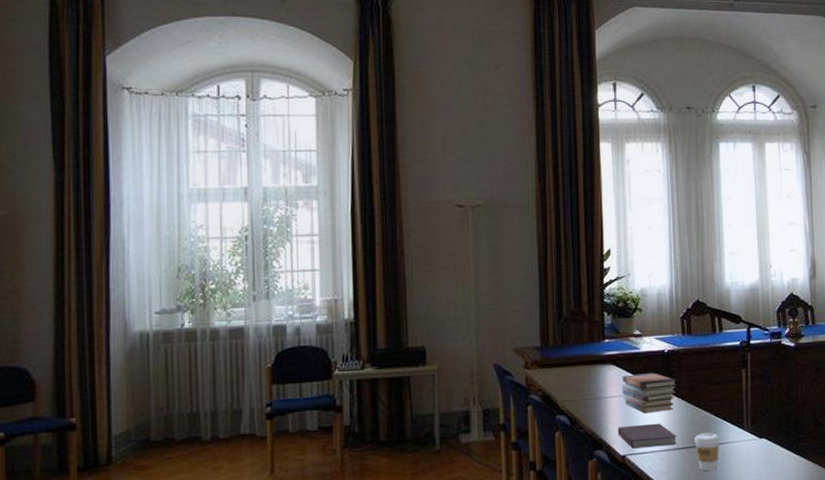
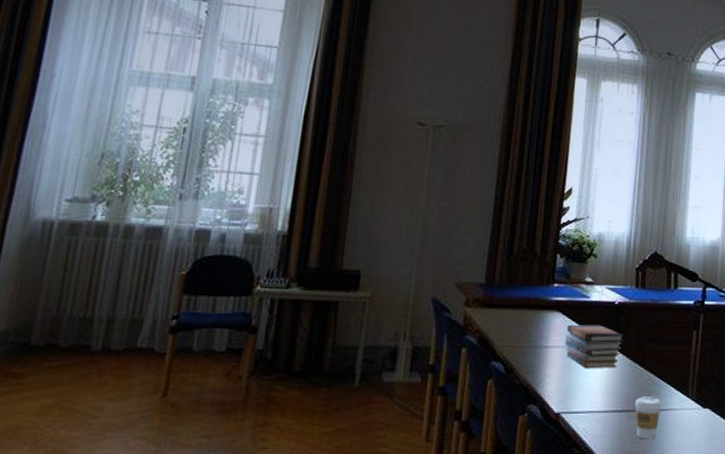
notebook: present [617,423,677,449] -> none [554,380,617,407]

